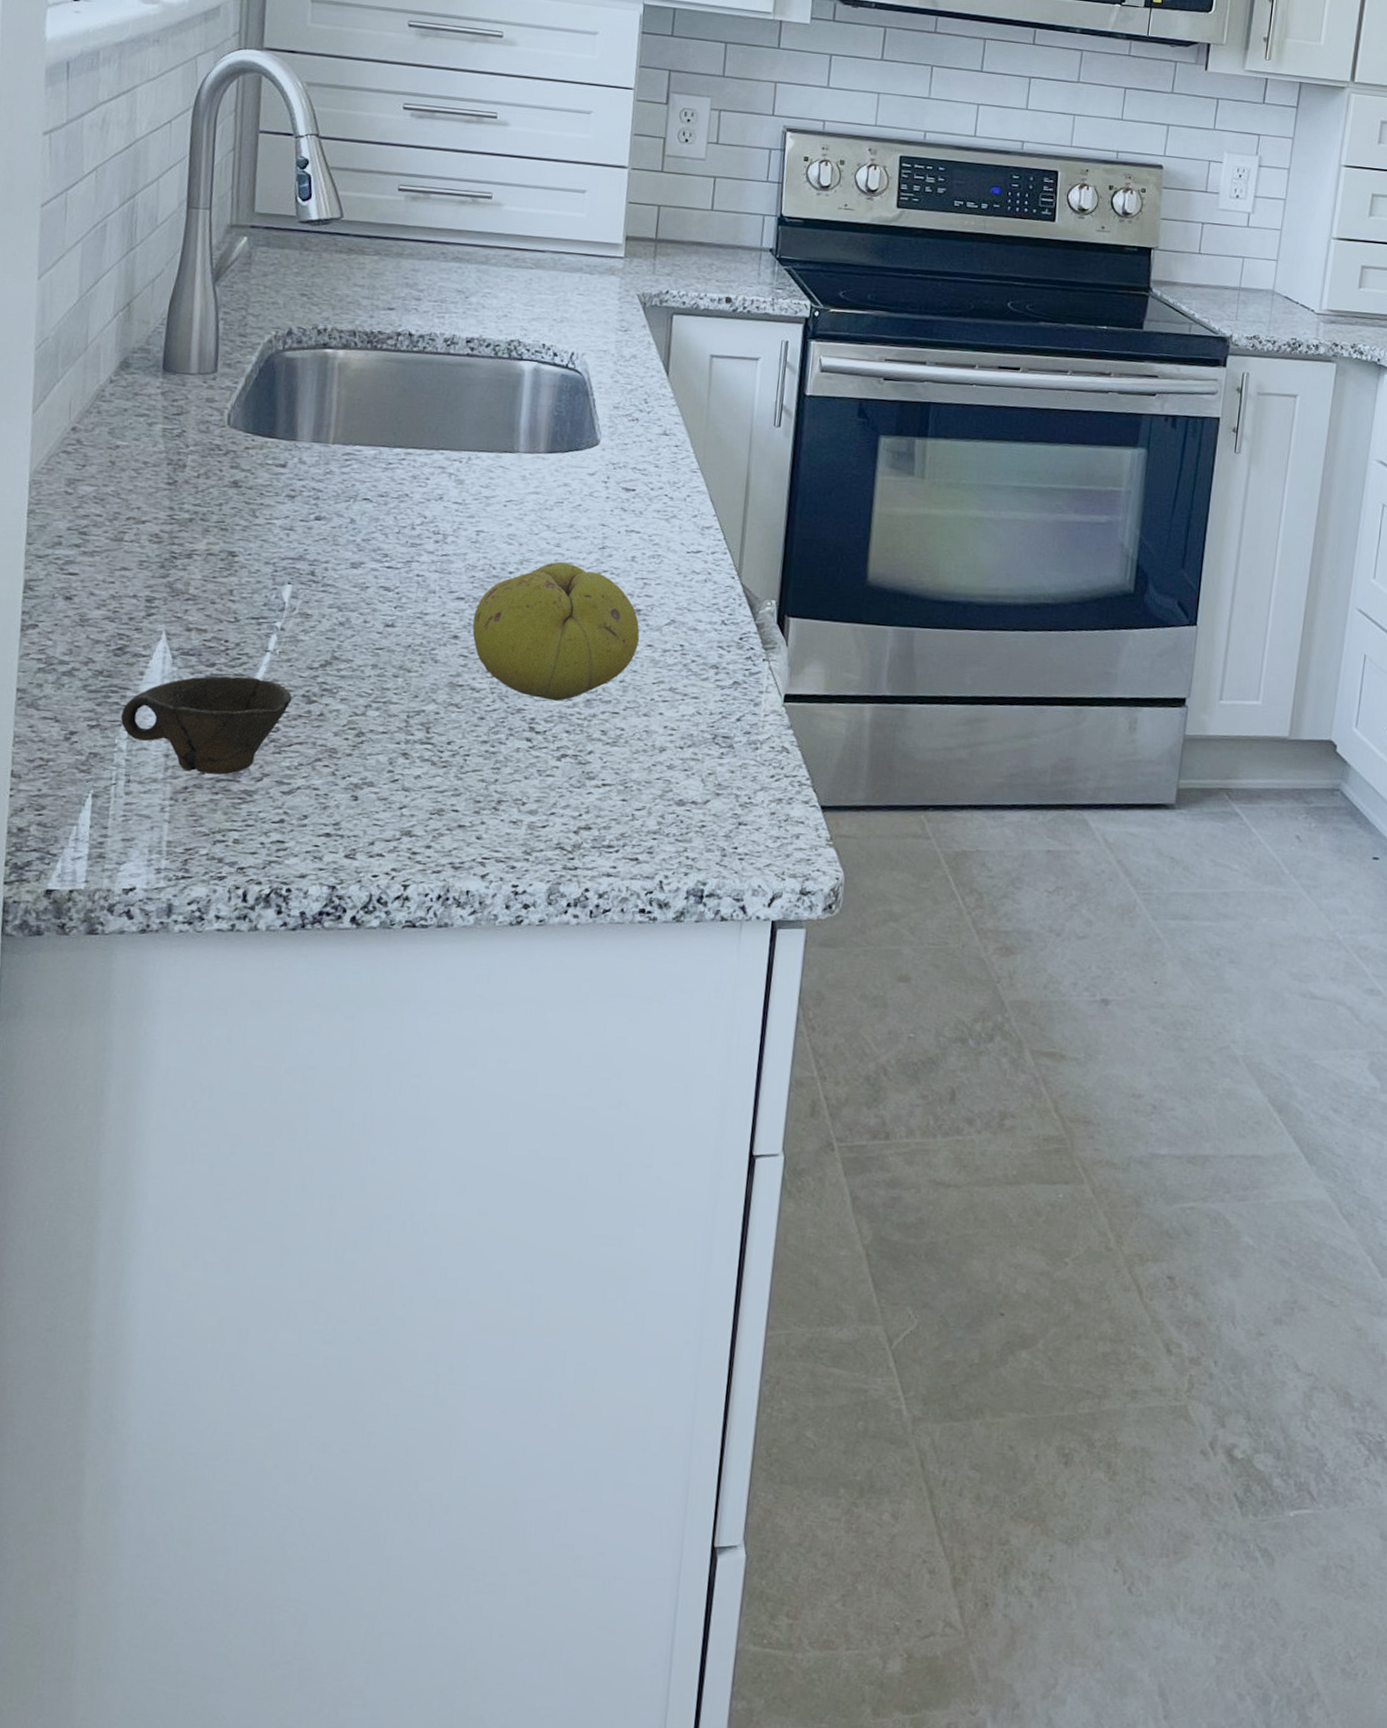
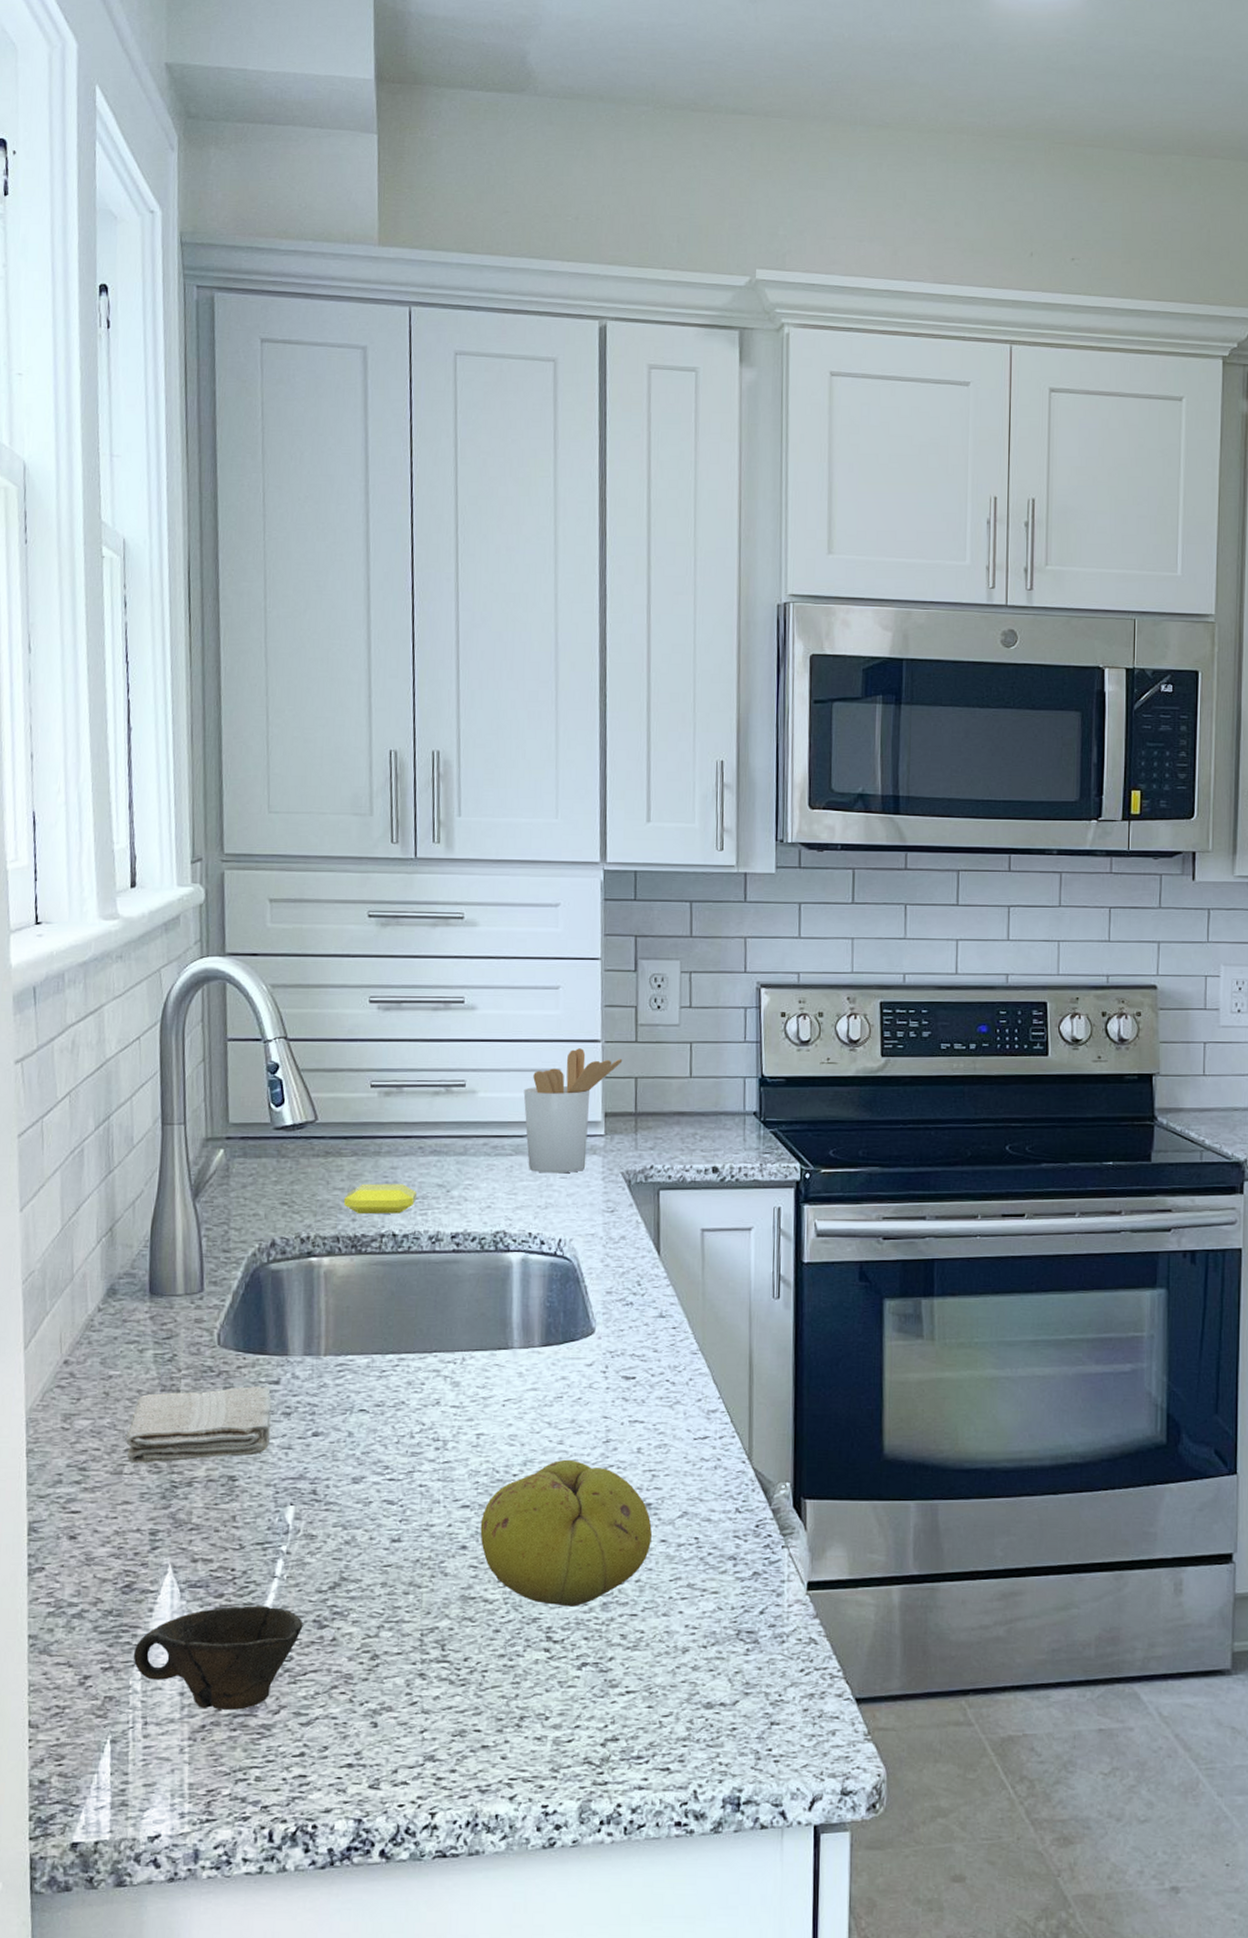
washcloth: none [128,466,277,534] -> present [125,1386,272,1464]
soap bar: none [362,282,437,315] -> present [343,1183,418,1215]
utensil holder: none [547,172,648,291] -> present [523,1048,623,1174]

